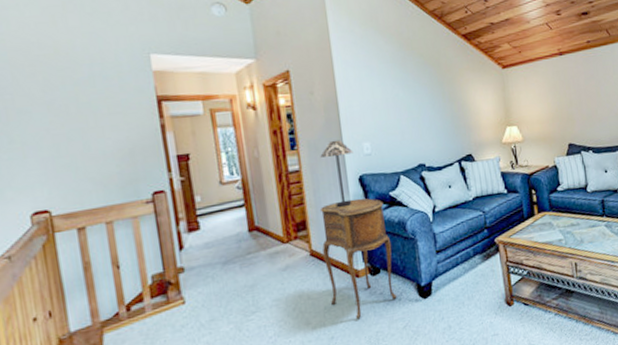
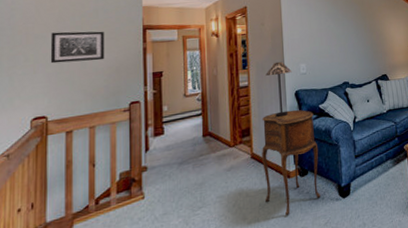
wall art: none [37,103,113,146] -> present [50,31,105,64]

